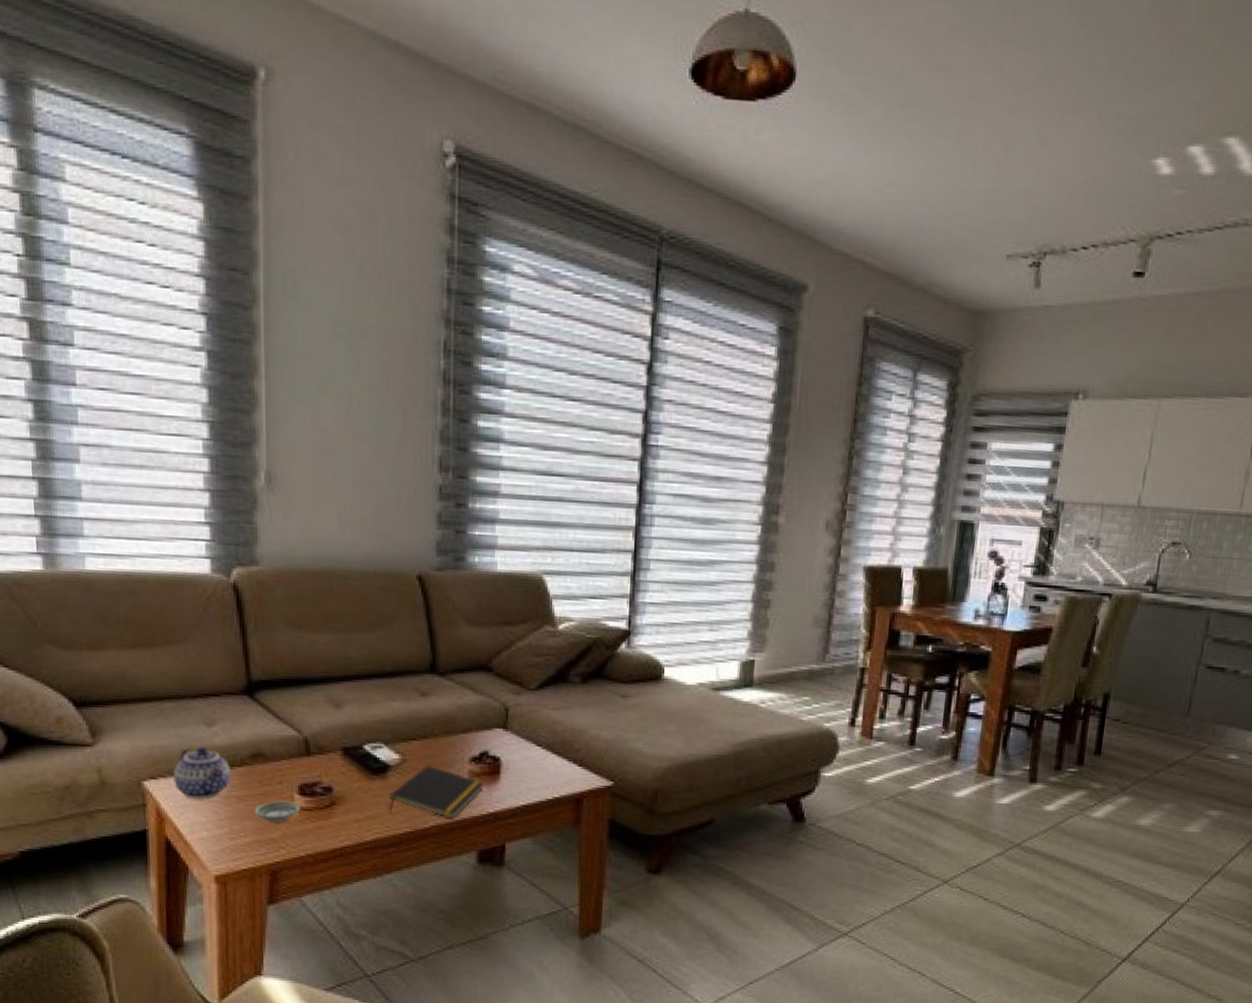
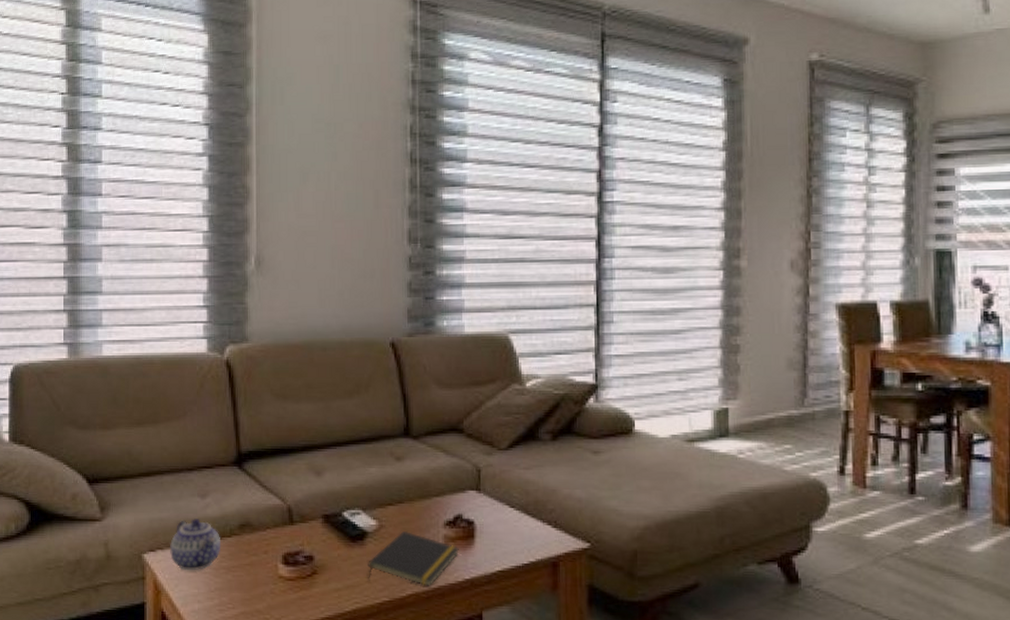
saucer: present [254,800,301,822] -> none [241,570,284,593]

